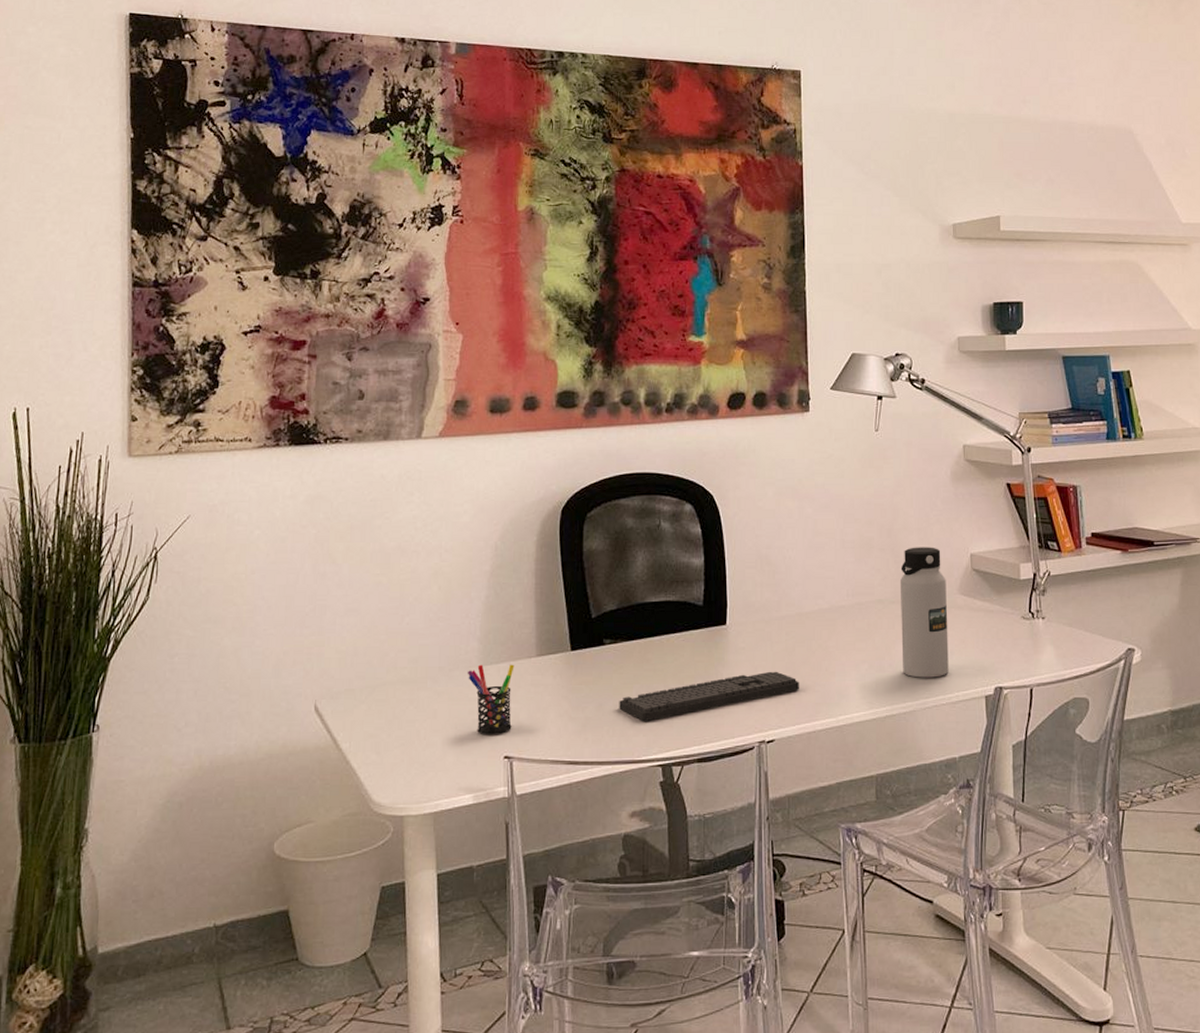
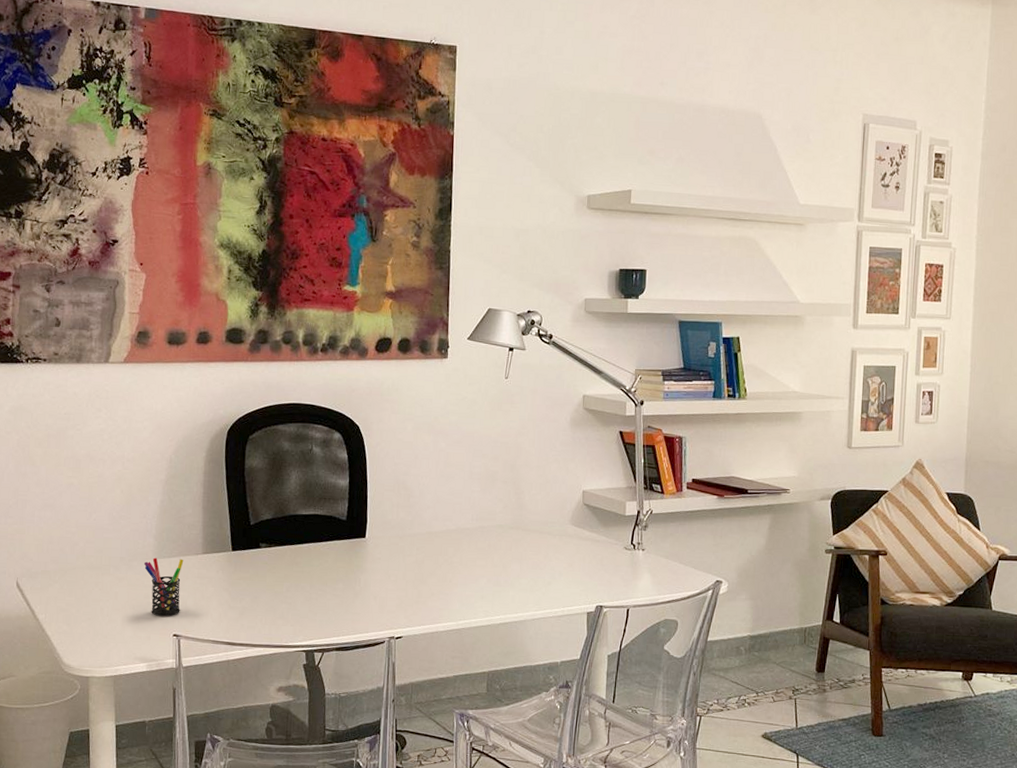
keyboard: present [619,671,799,721] -> none [271,579,426,614]
water bottle: present [899,547,949,678] -> none [517,481,560,594]

